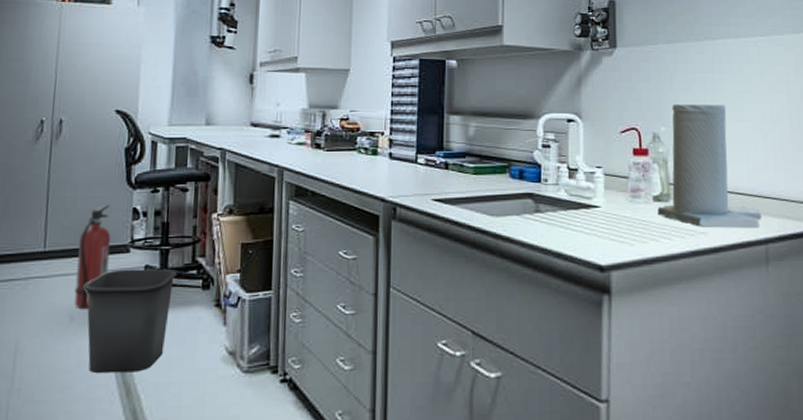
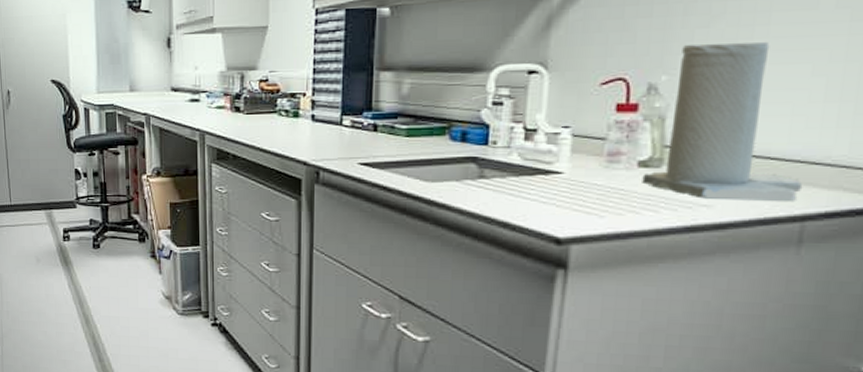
fire extinguisher: present [74,205,111,308] -> none [36,166,61,253]
waste bin: present [84,268,178,374] -> none [45,222,117,307]

